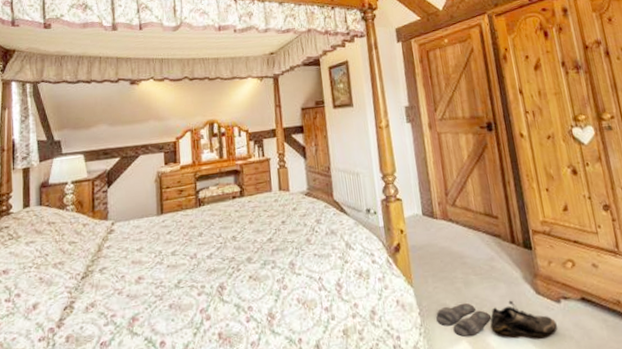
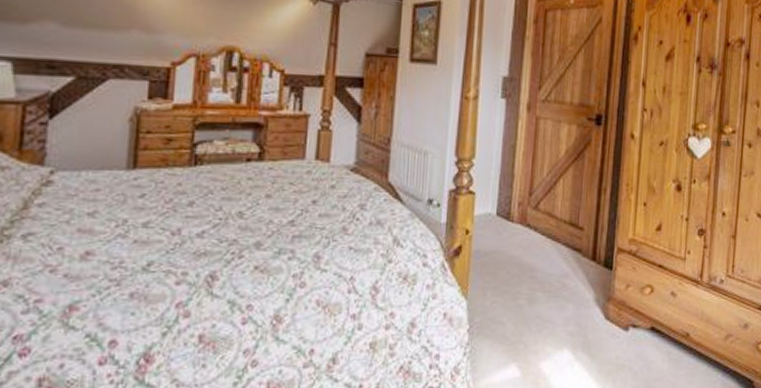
slippers: present [436,303,491,337] -> none [487,322,549,361]
shoe: present [490,300,557,339] -> none [547,323,619,368]

